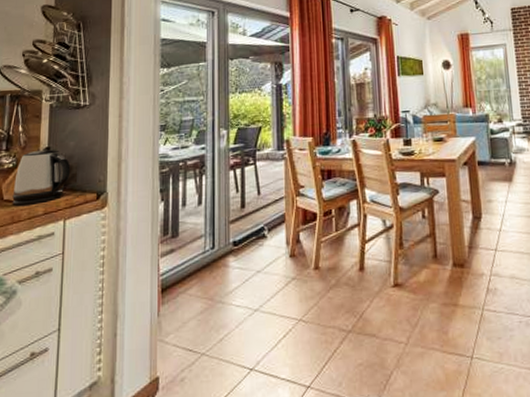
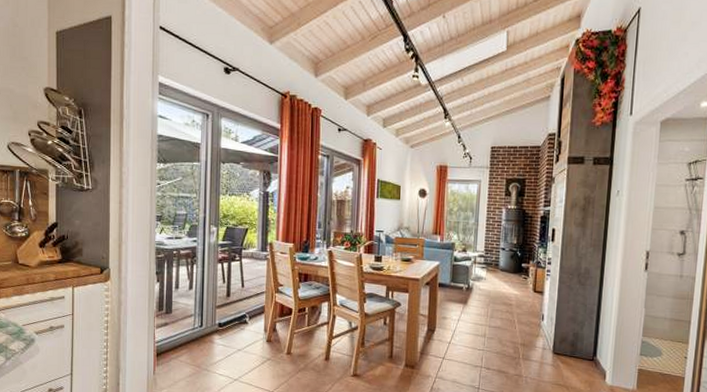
kettle: present [12,149,71,207] -> none [26,224,77,272]

